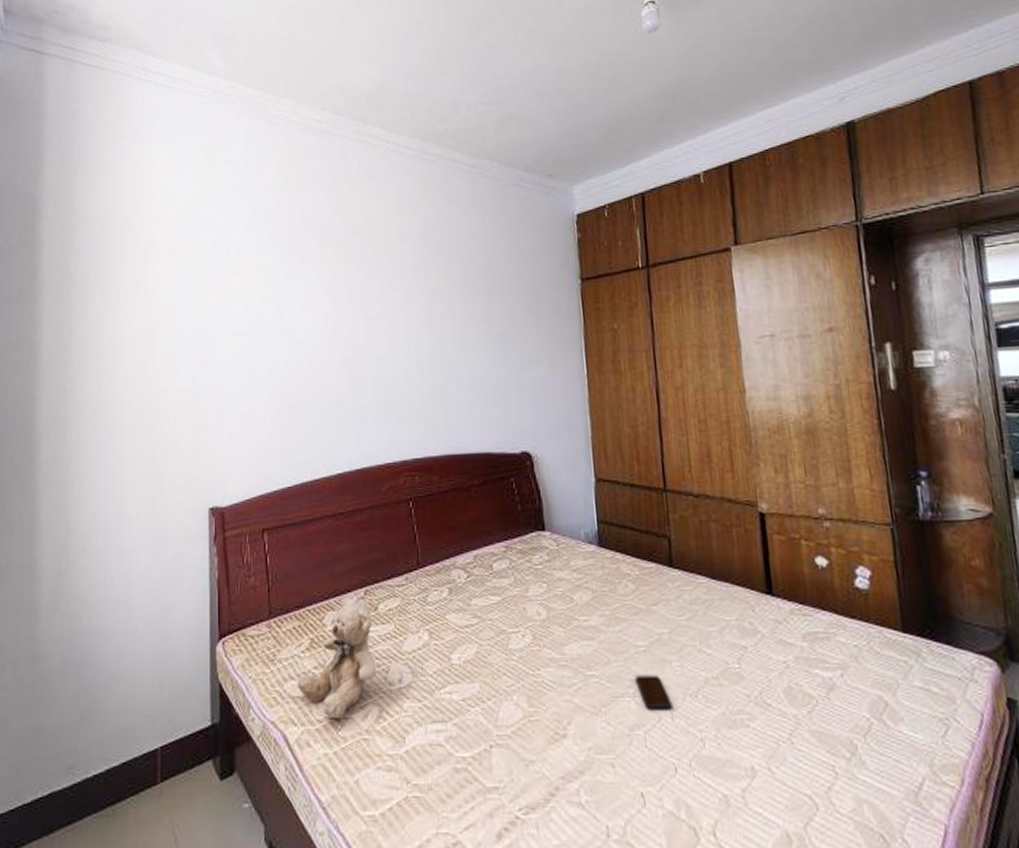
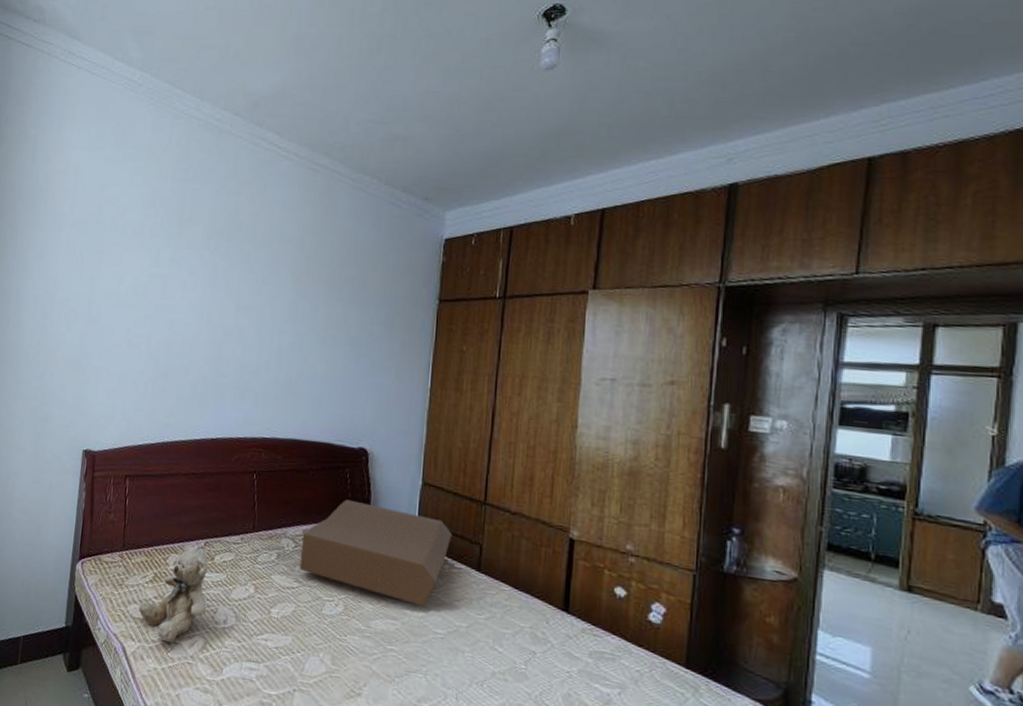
cushion: none [473,512,637,619] -> present [299,499,452,607]
smartphone: present [634,674,672,710] -> none [428,656,459,692]

